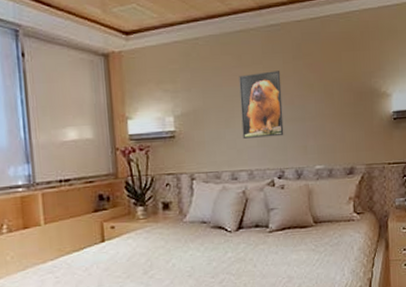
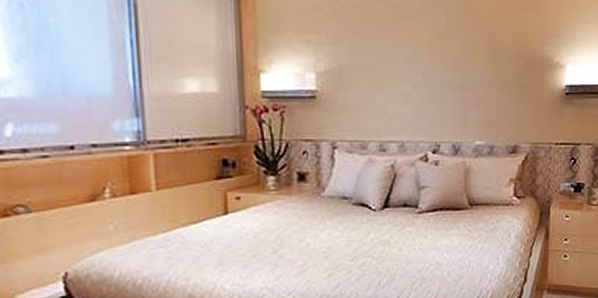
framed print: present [239,71,284,139] -> none [394,28,443,105]

